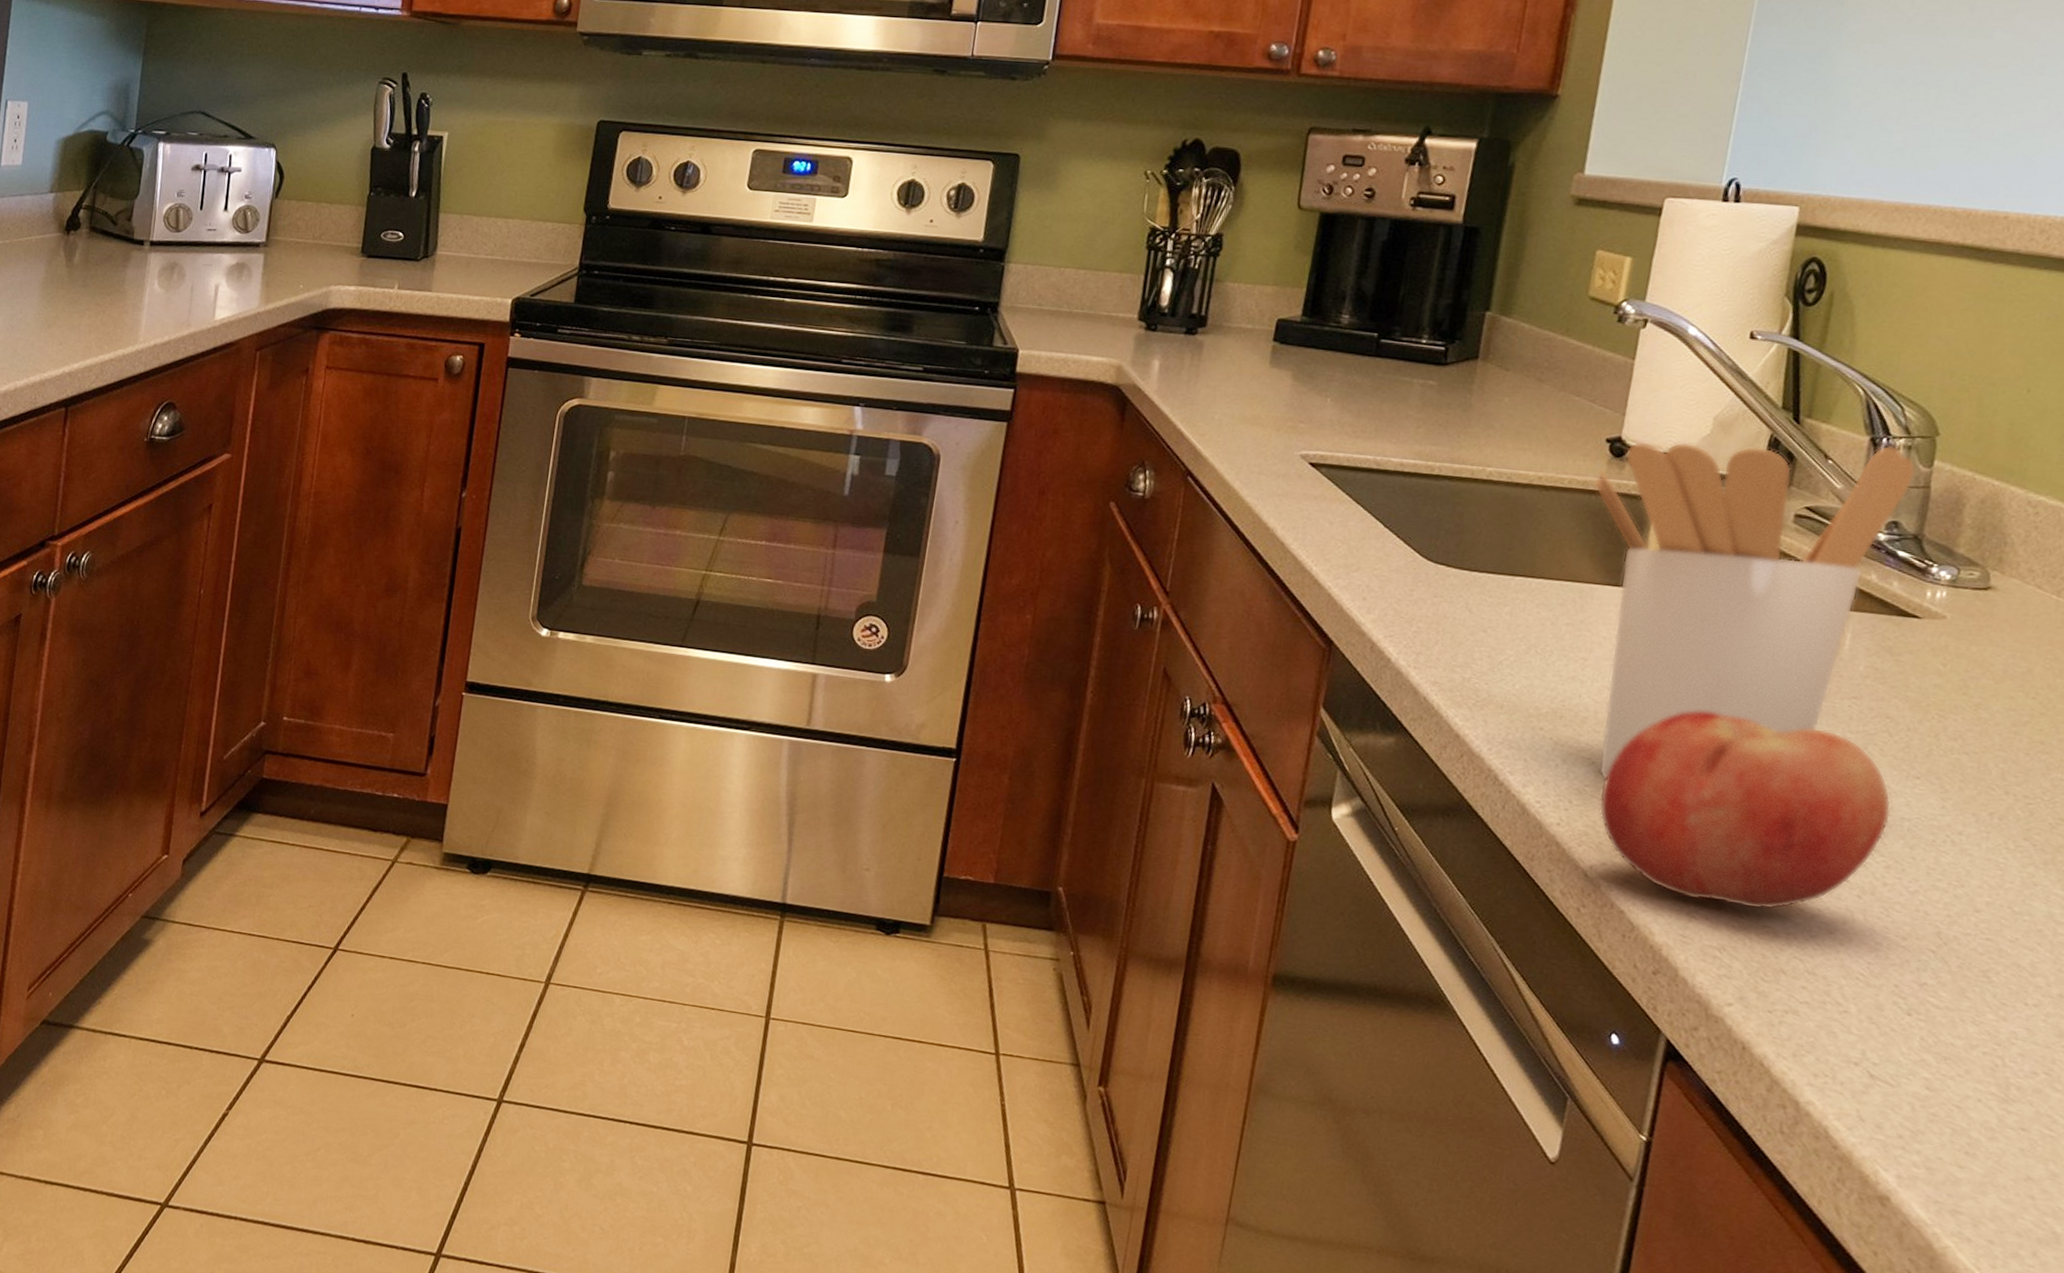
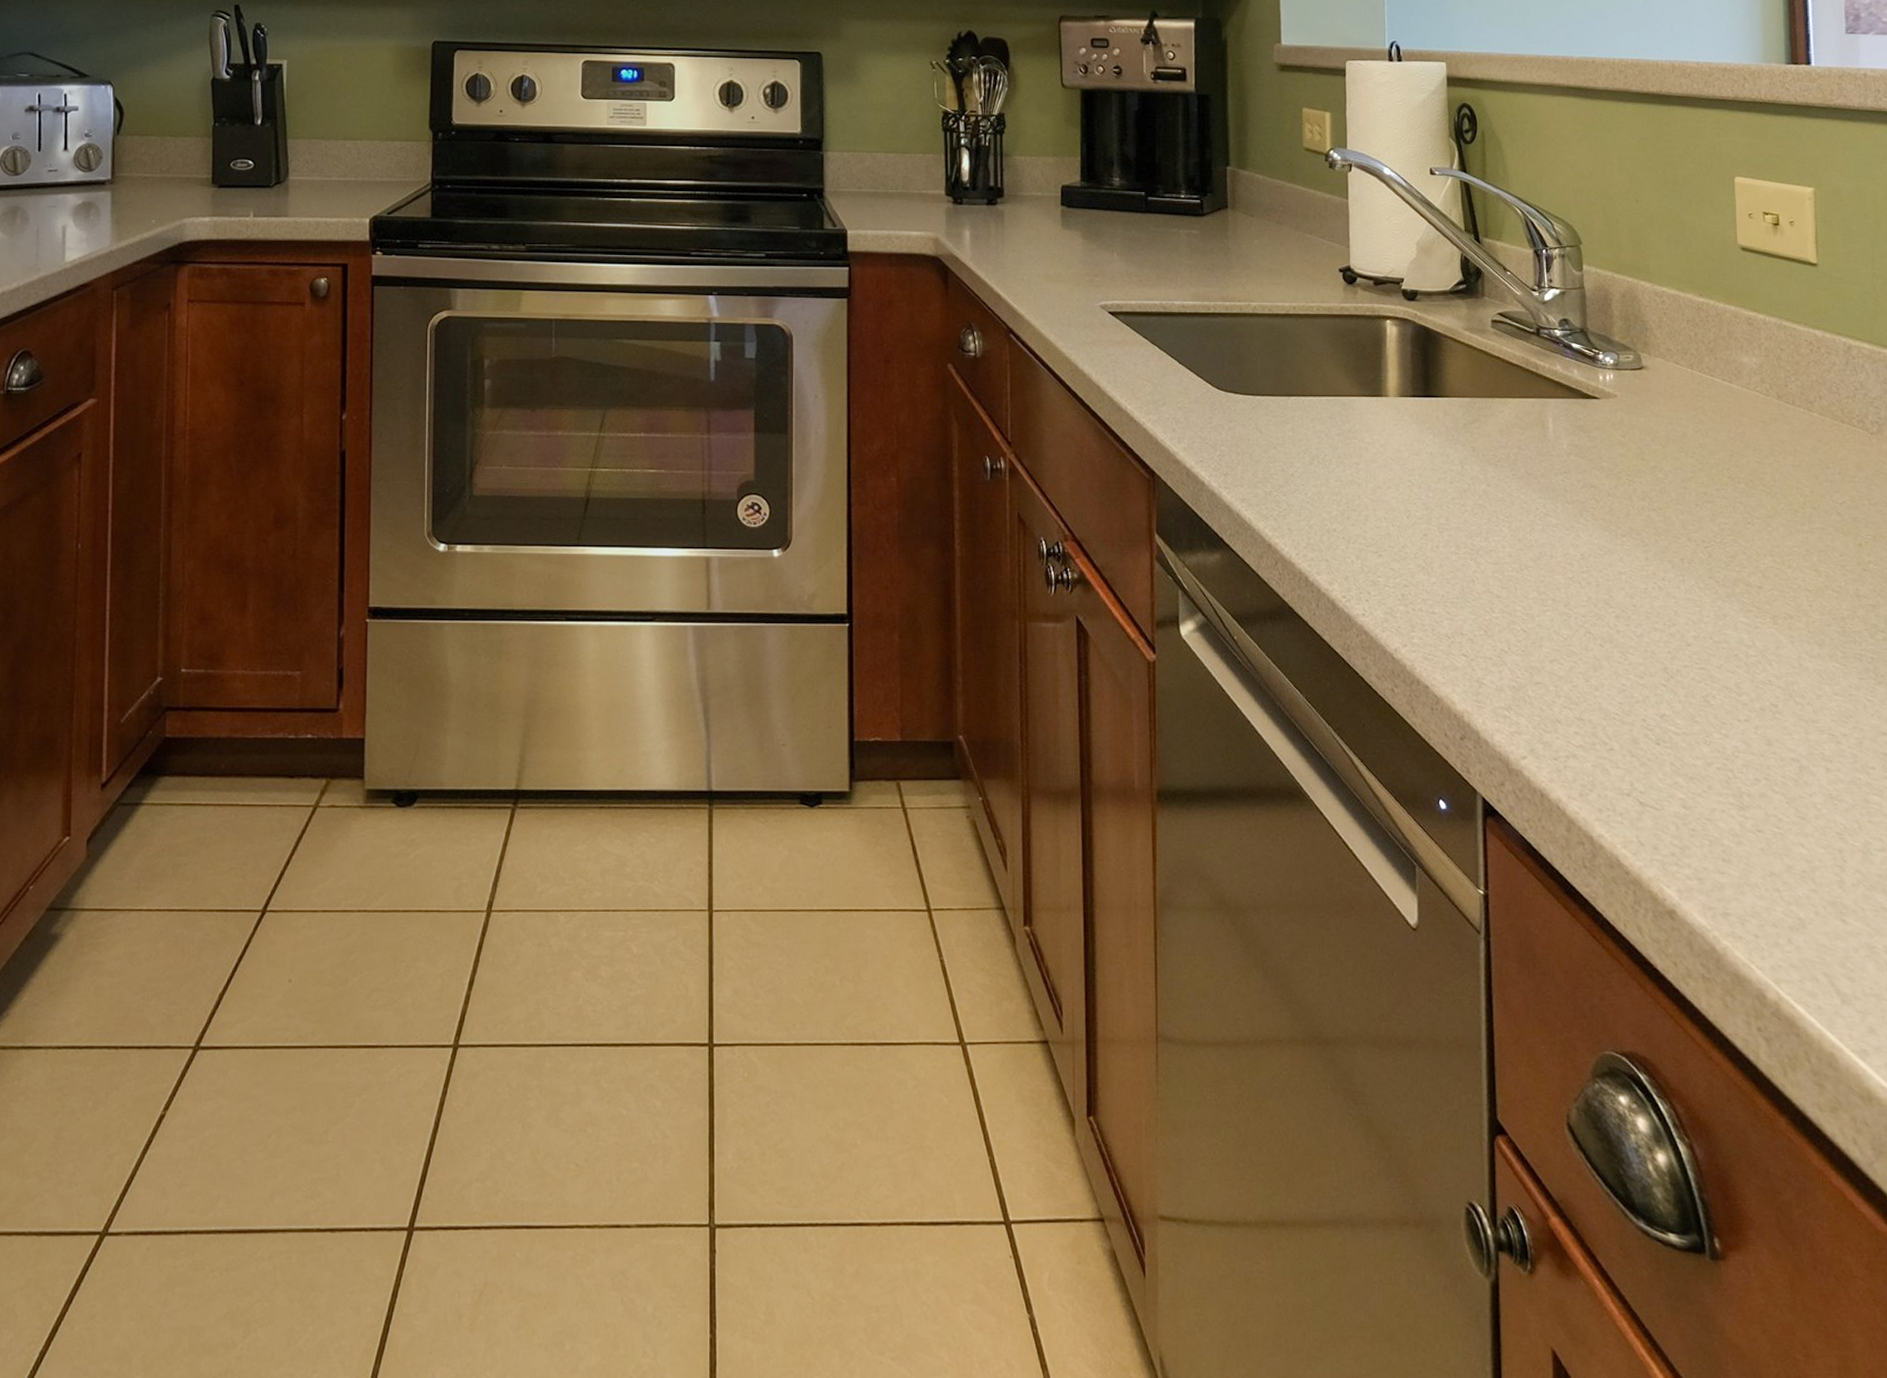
utensil holder: present [1593,441,1916,779] -> none [1336,255,1572,569]
fruit: present [1598,710,1892,910] -> none [1391,498,1611,669]

